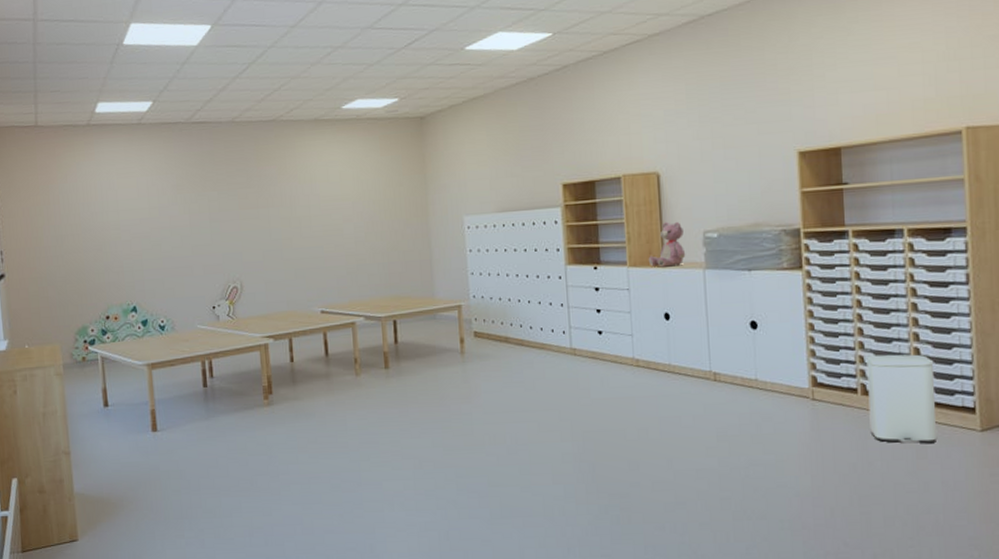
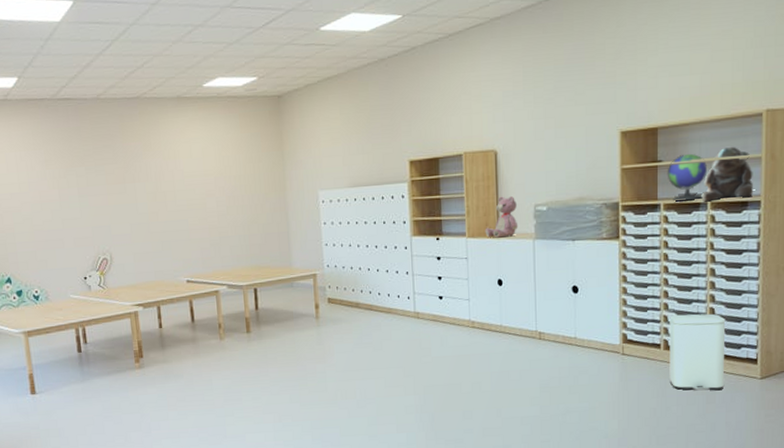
globe: none [854,175,901,227] -> present [667,153,707,201]
stuffed animal: none [896,167,958,229] -> present [701,146,754,202]

